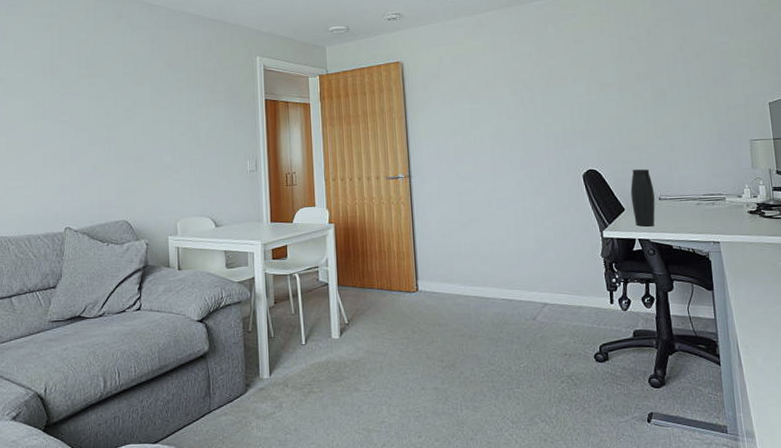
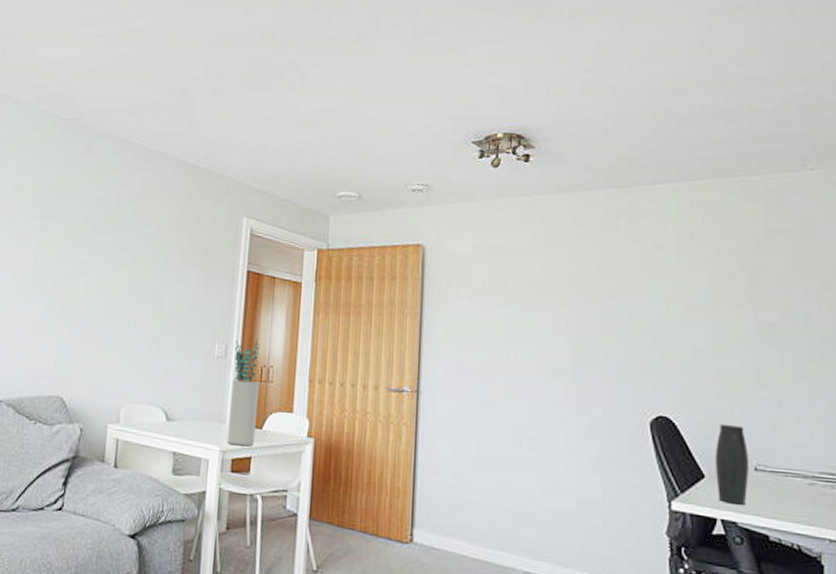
vase: none [263,152,288,239] -> present [227,338,260,447]

